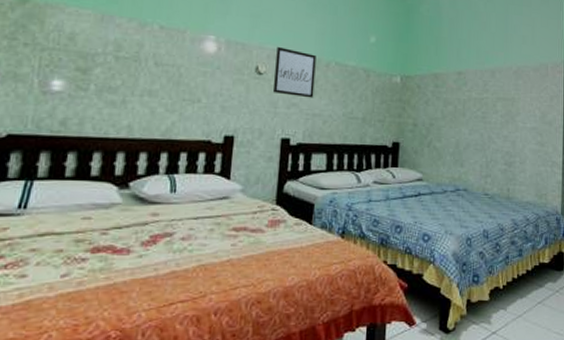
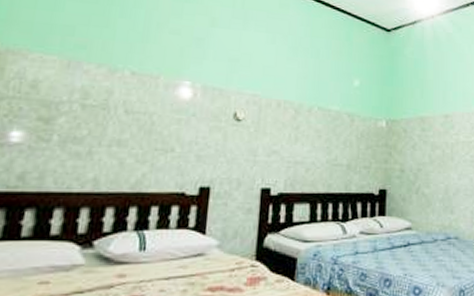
wall art: present [272,47,316,98] -> none [251,92,298,145]

